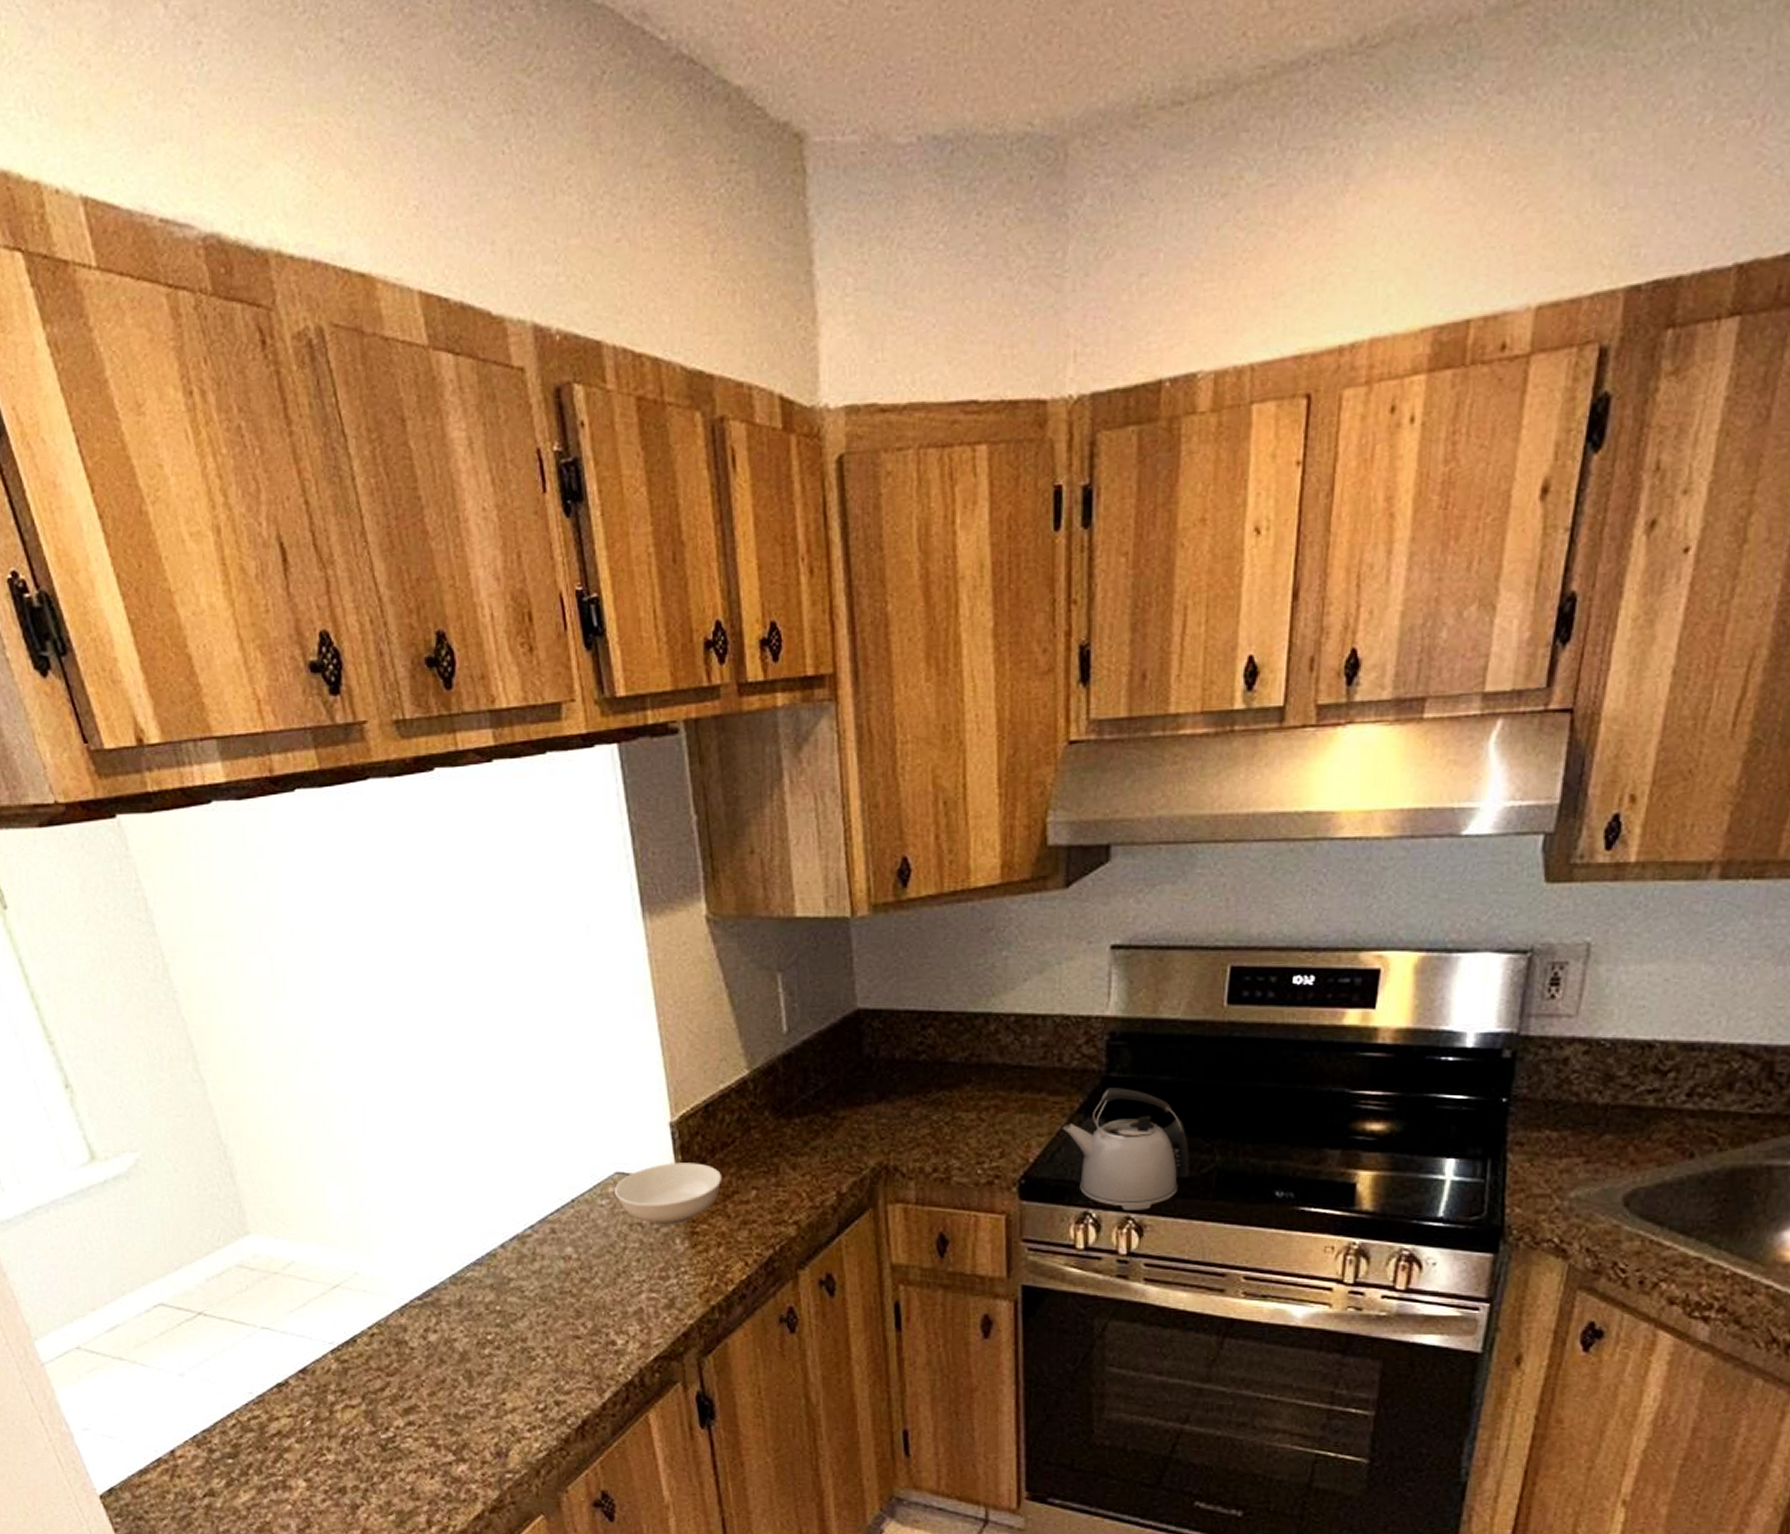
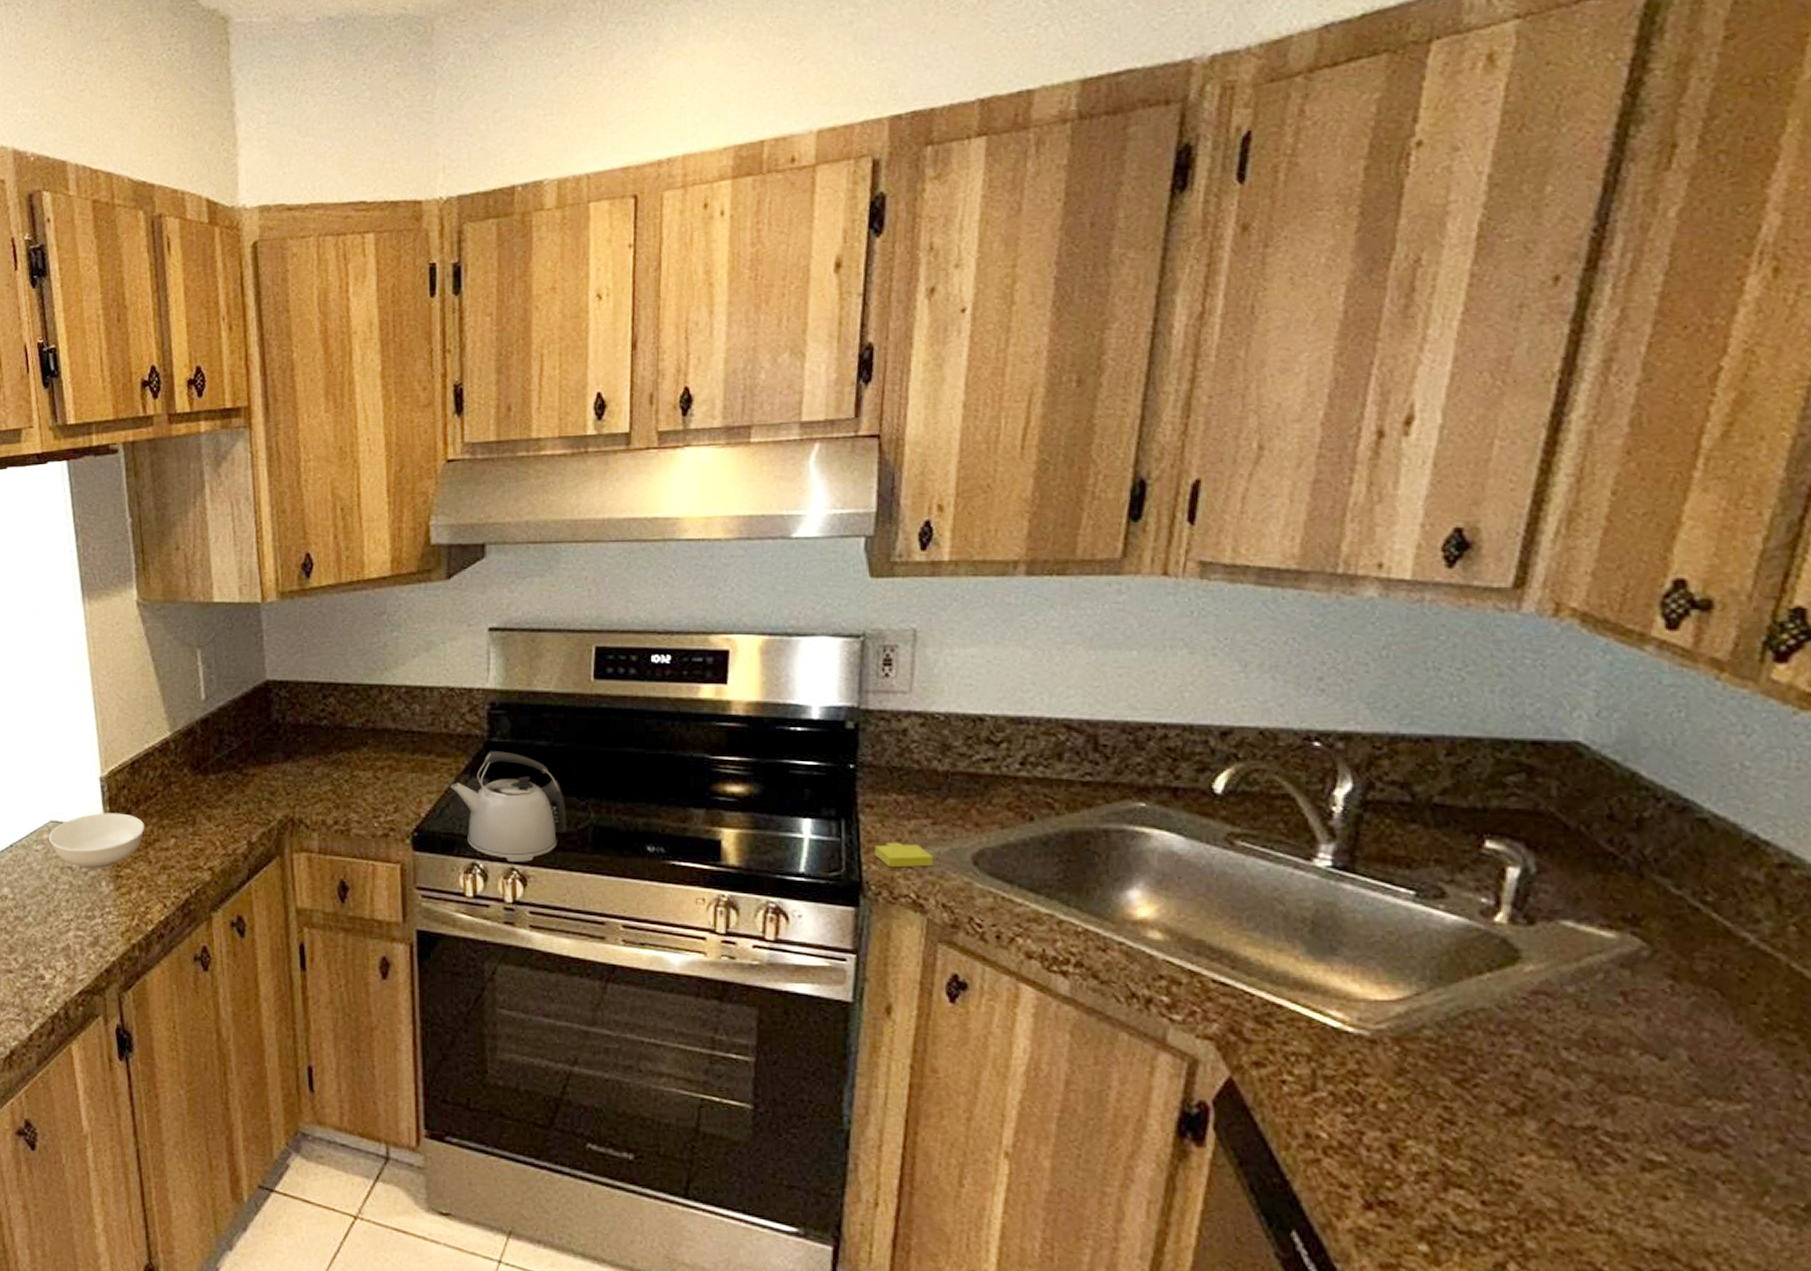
sponge: none [1520,1182,1594,1211] -> present [874,842,946,869]

